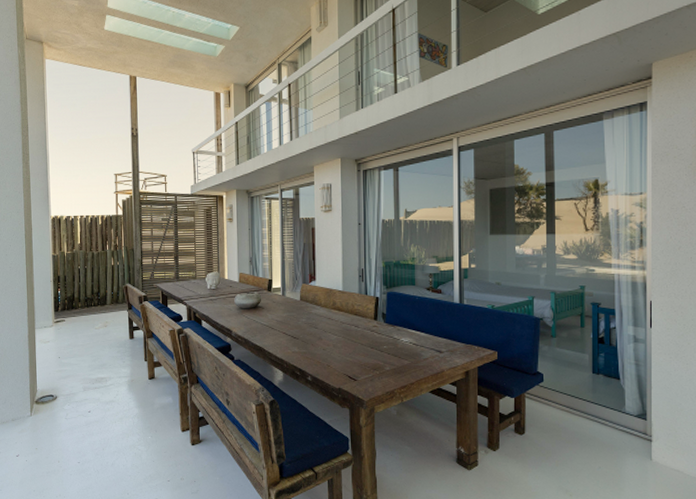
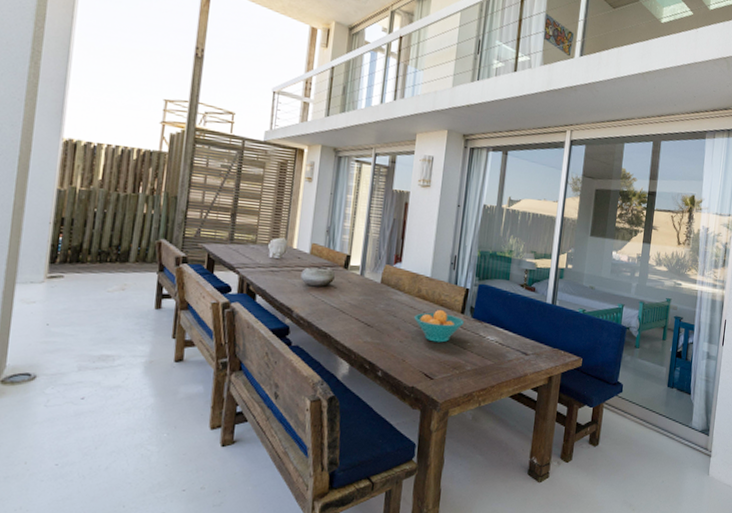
fruit bowl: none [333,318,378,348] -> present [414,309,464,343]

